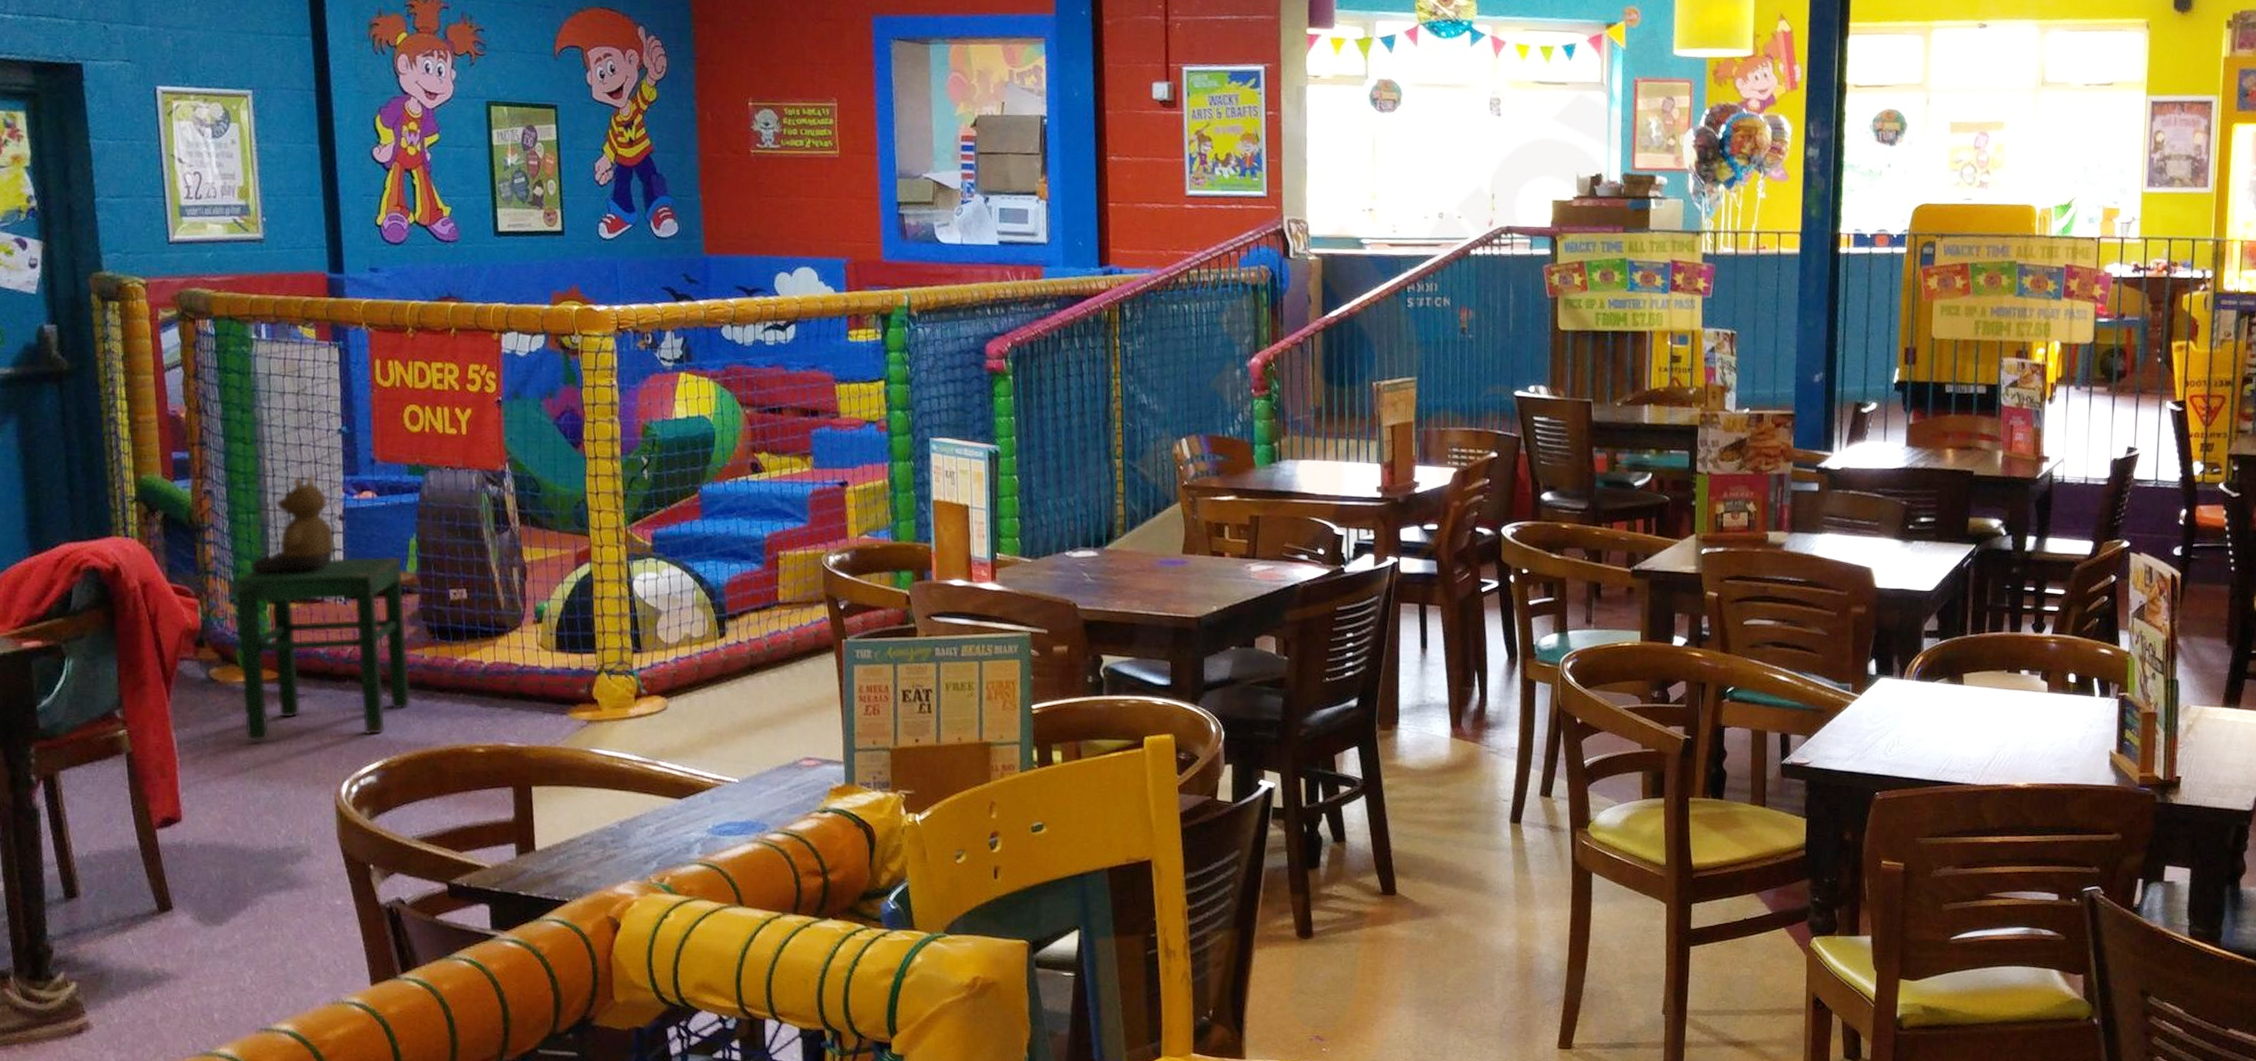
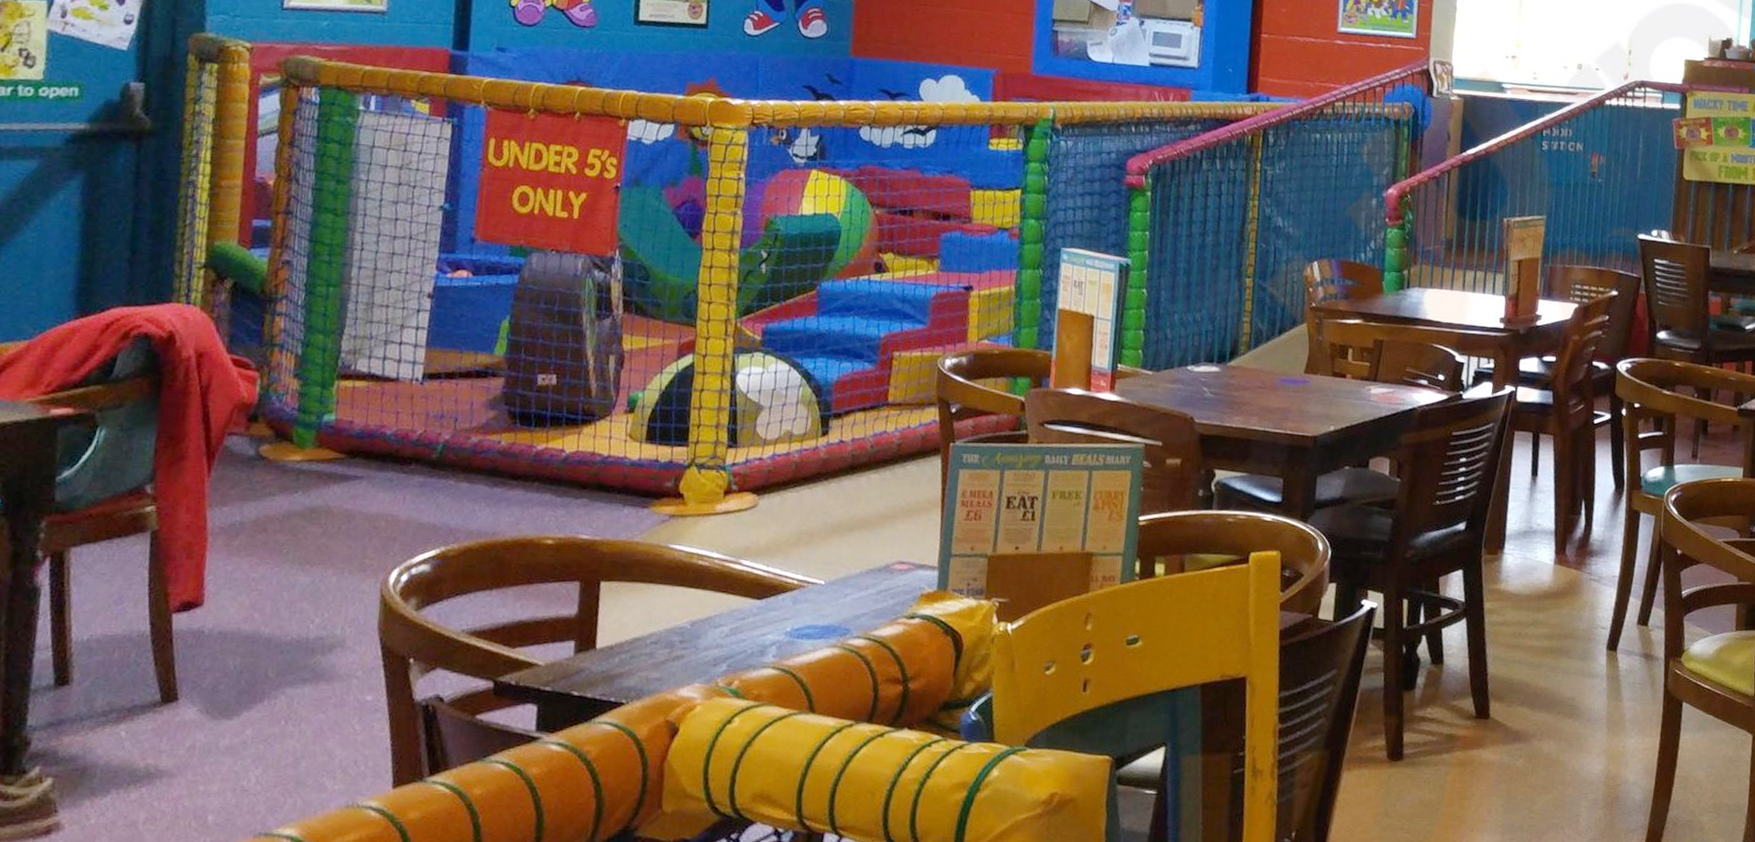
stool: present [234,556,410,742] -> none [290,336,490,524]
bear: present [250,474,335,574] -> none [321,249,421,351]

